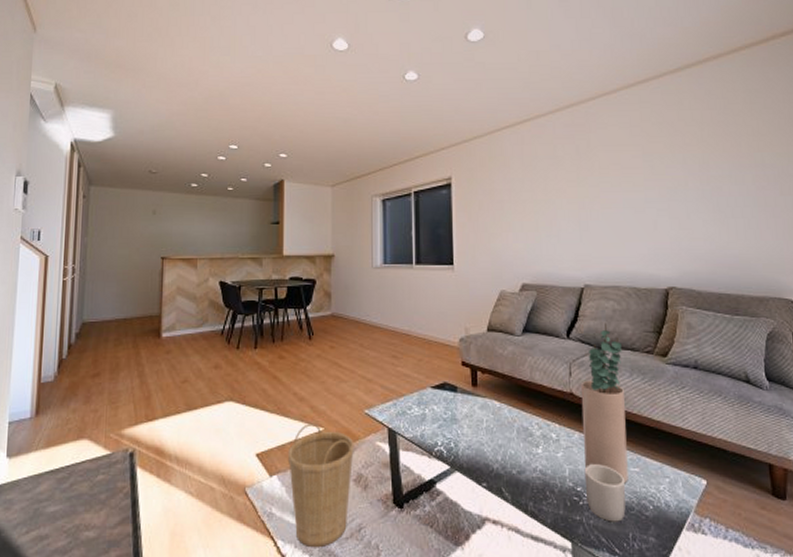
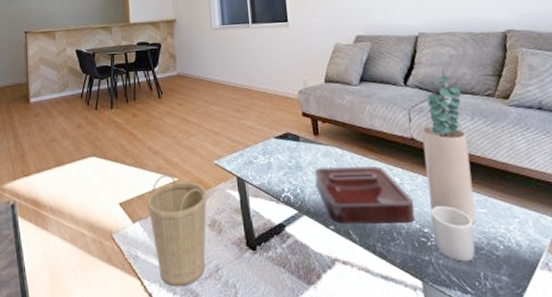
decorative tray: none [470,421,568,481] -> present [314,166,415,224]

